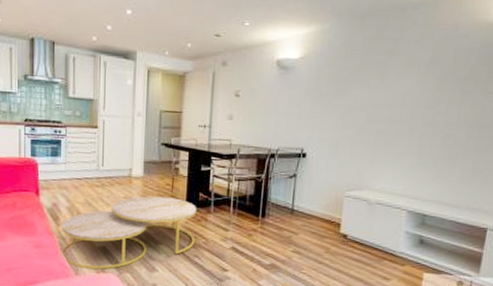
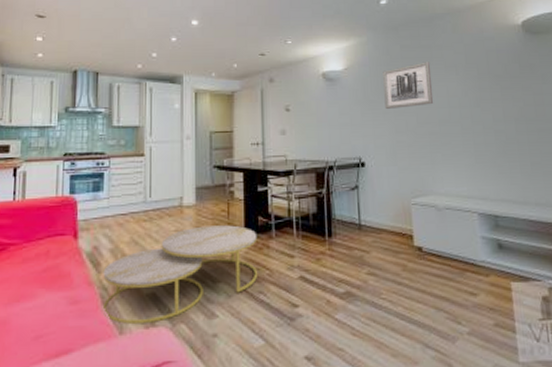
wall art: none [336,56,393,104] -> present [383,62,434,109]

